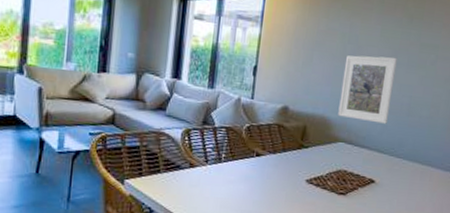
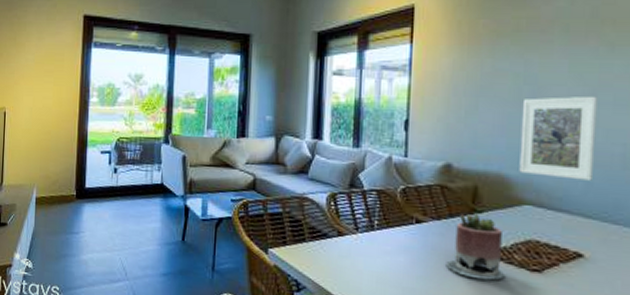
succulent planter: none [277,148,321,202] -> present [446,213,506,280]

